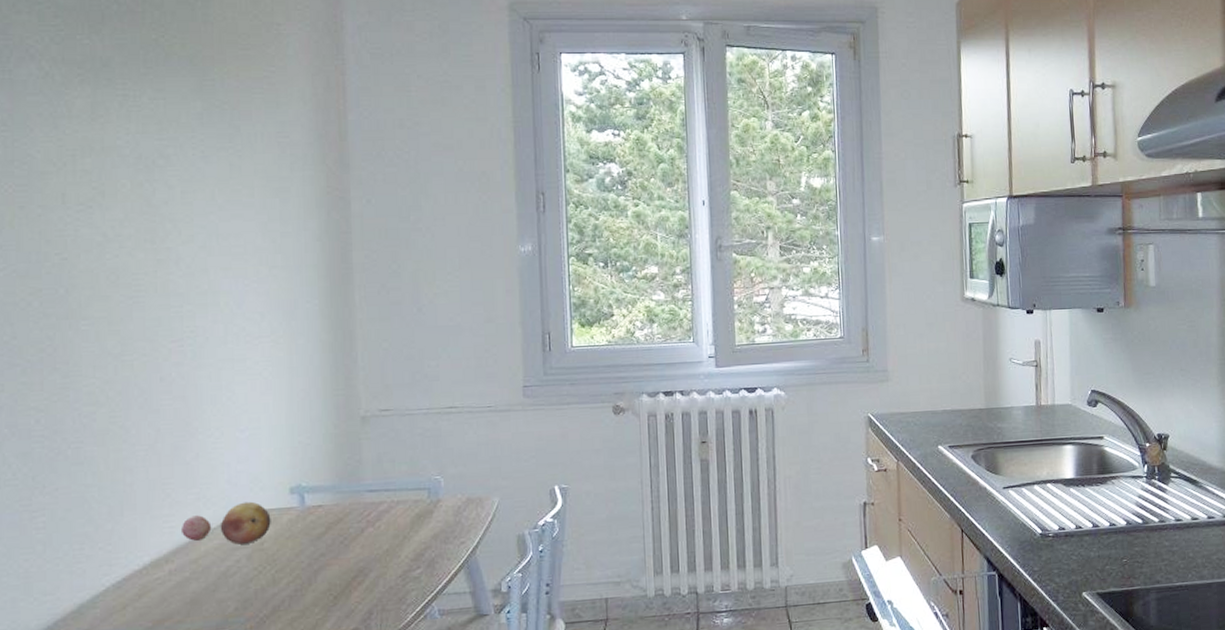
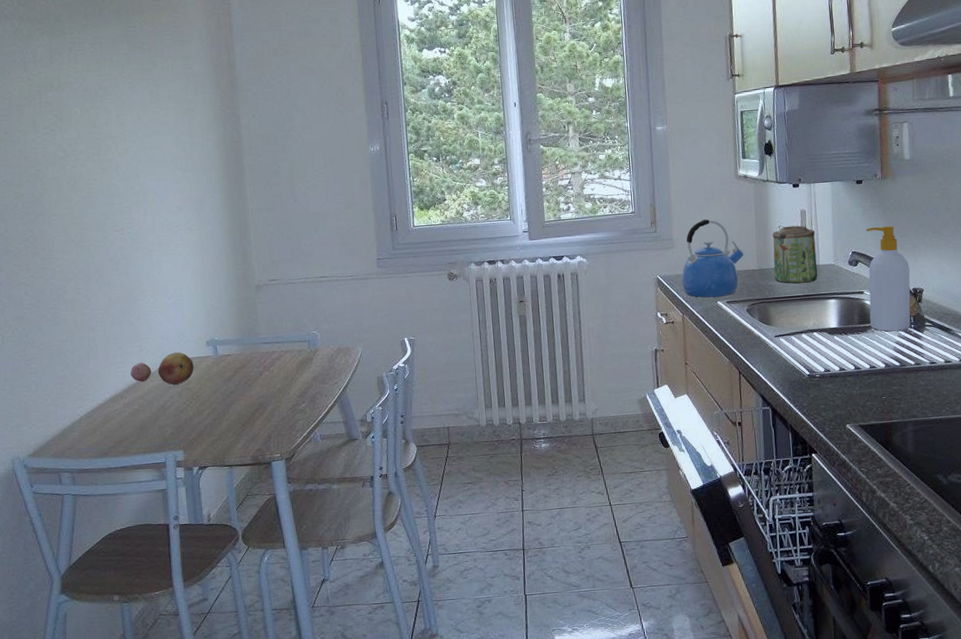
kettle: none [897,347,970,441] -> present [681,219,744,298]
canister: none [1002,358,1053,427] -> present [772,225,818,284]
soap bottle: none [1107,361,1155,484] -> present [866,226,911,332]

